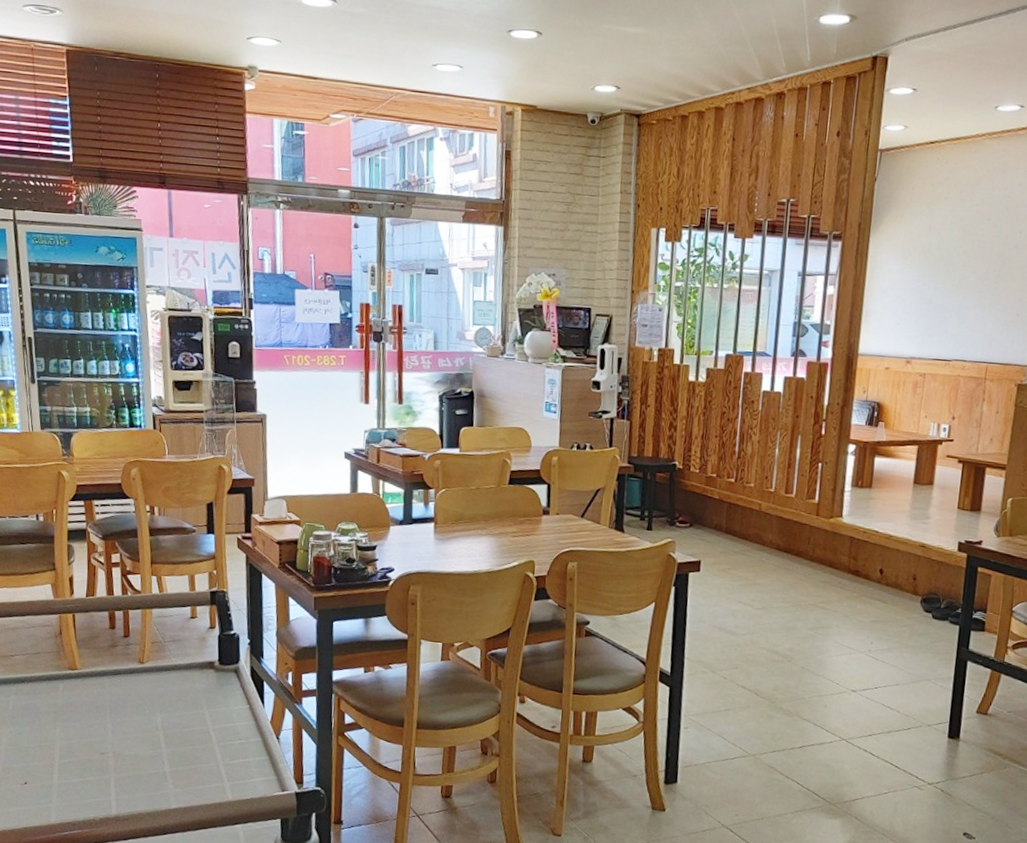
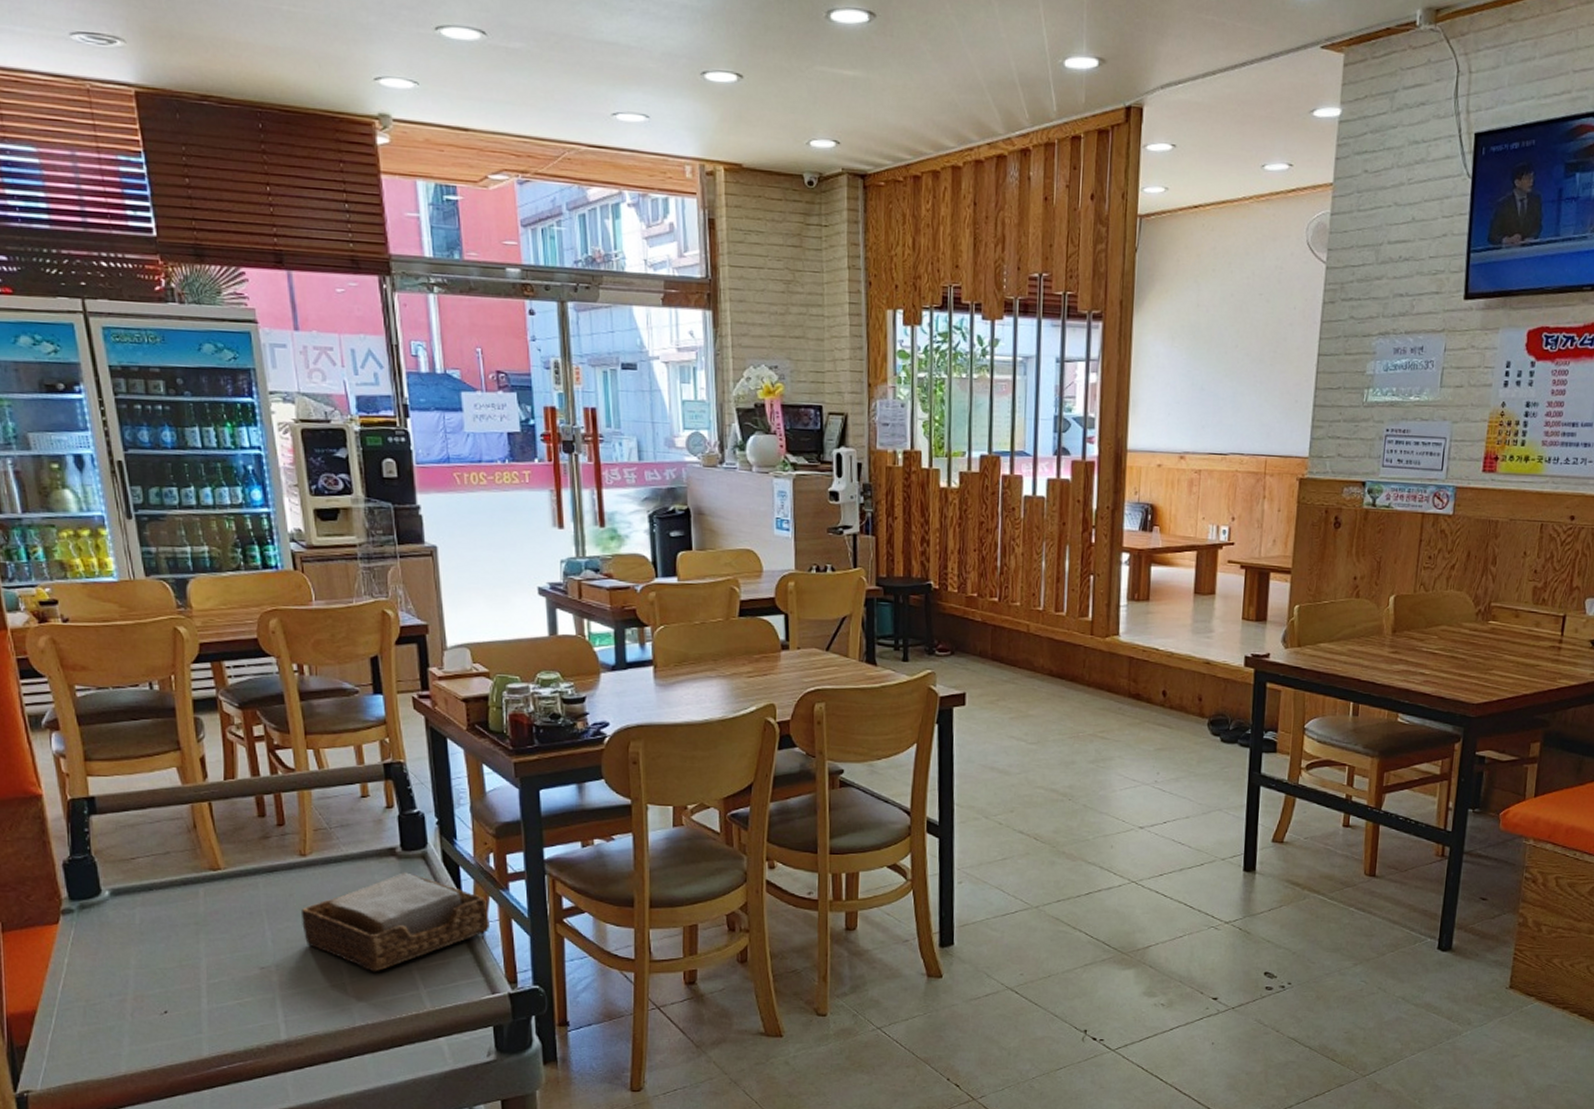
napkin holder: none [135,682,285,765] -> present [300,871,489,972]

